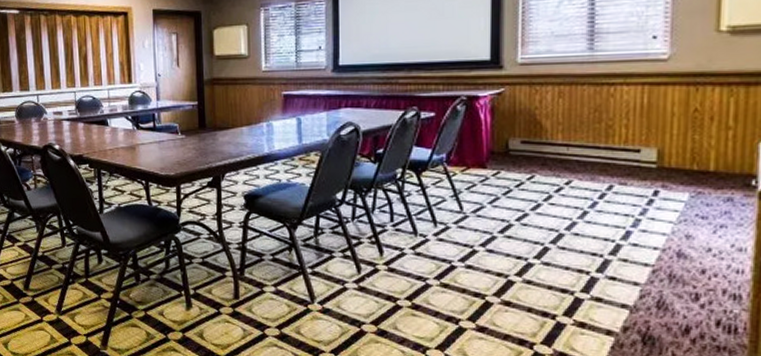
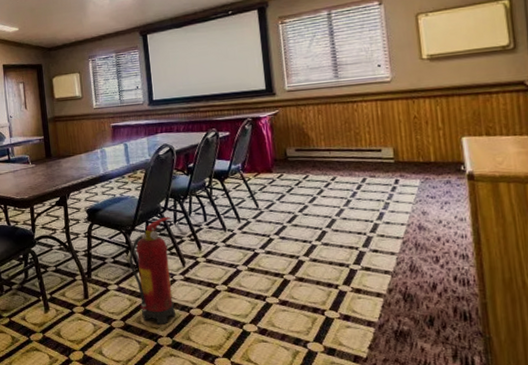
fire extinguisher: none [291,211,349,338] -> present [128,216,175,325]

